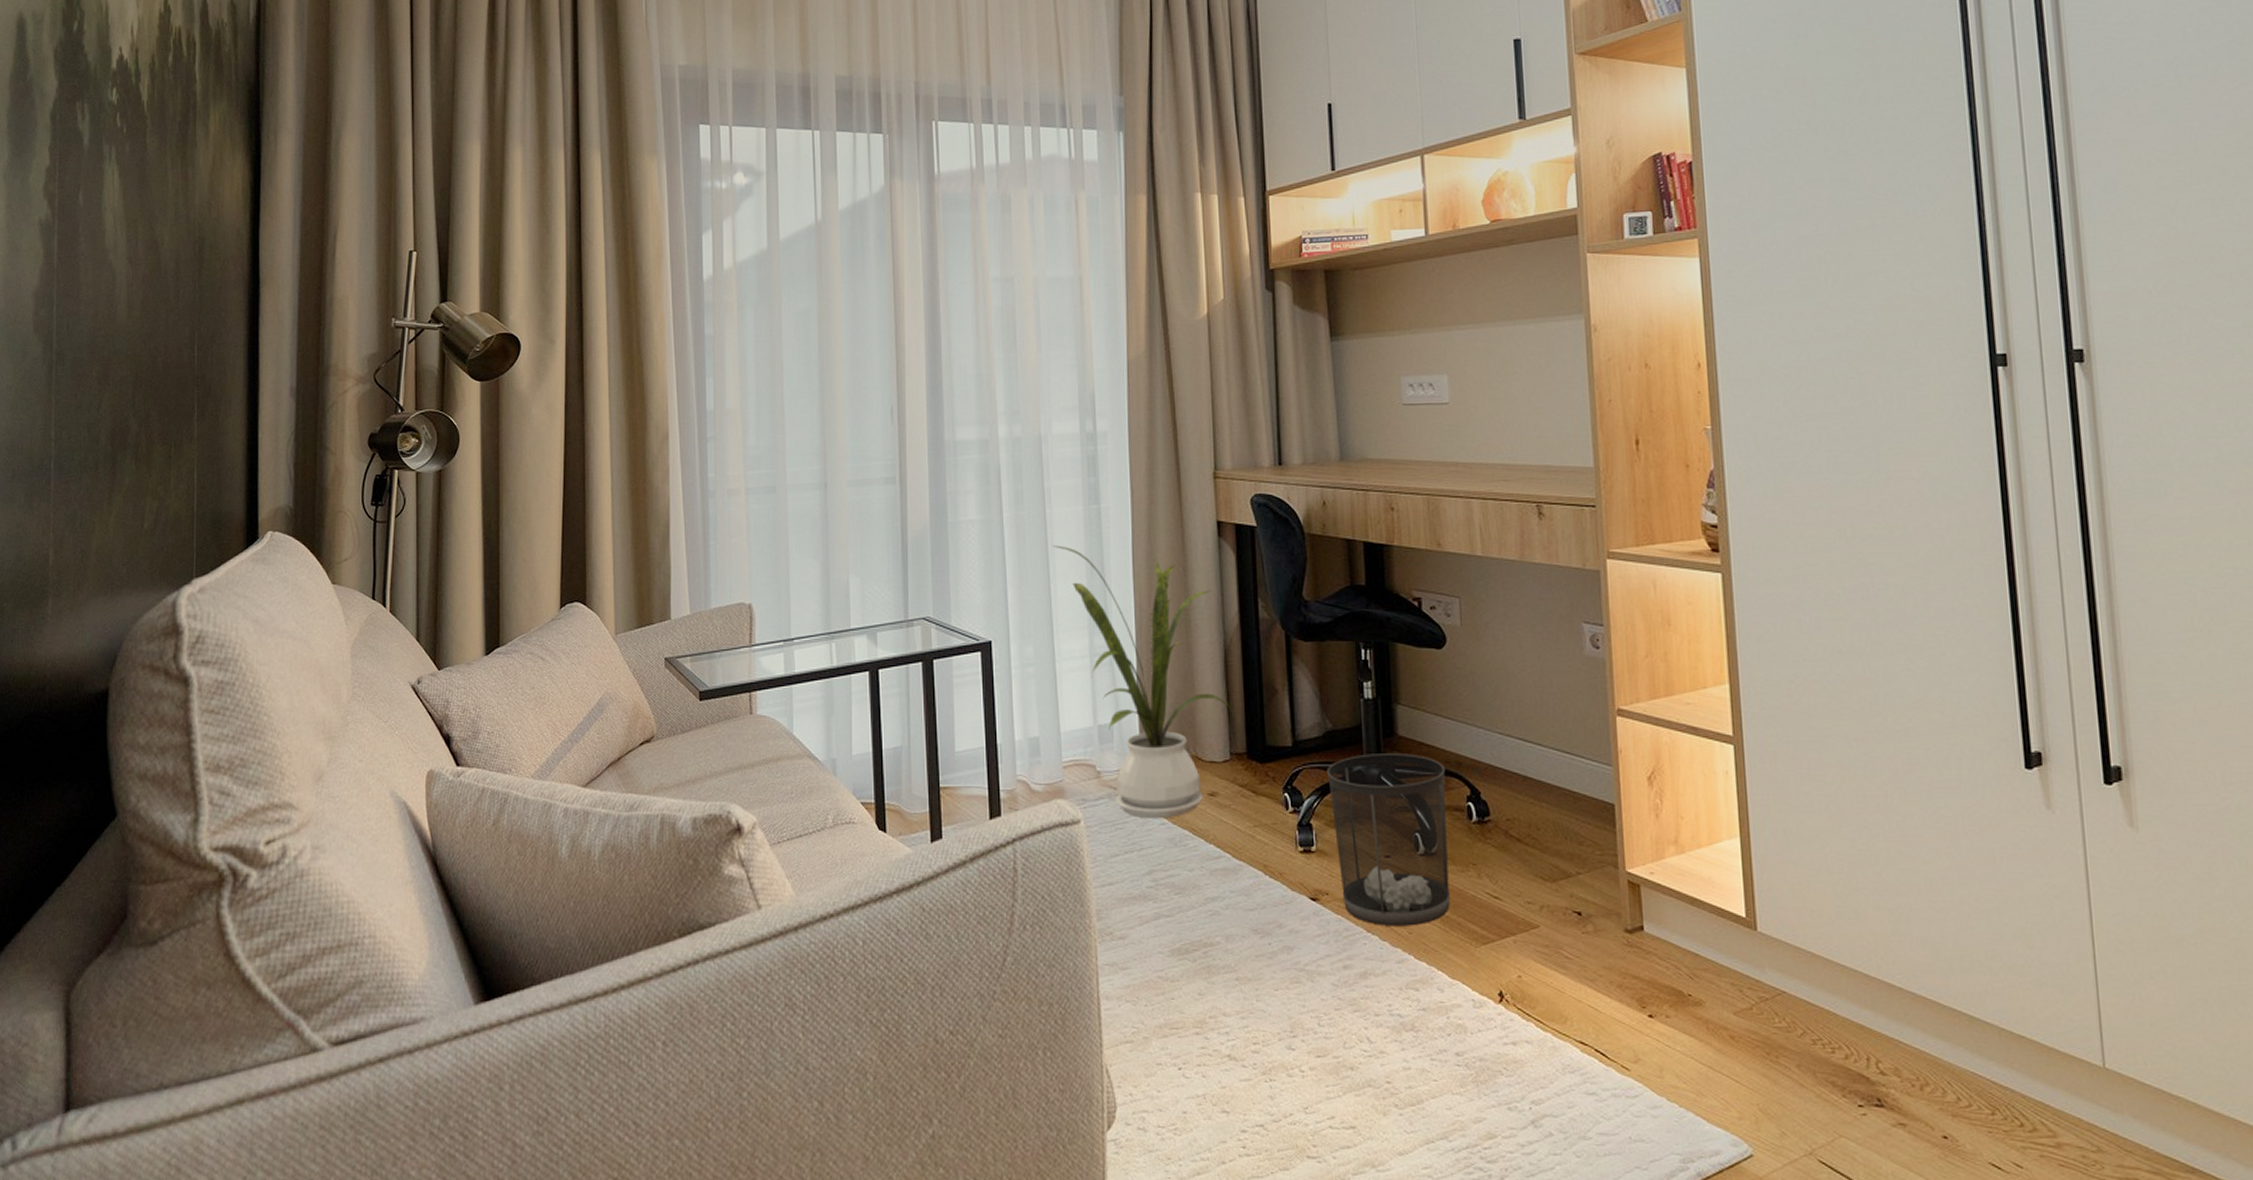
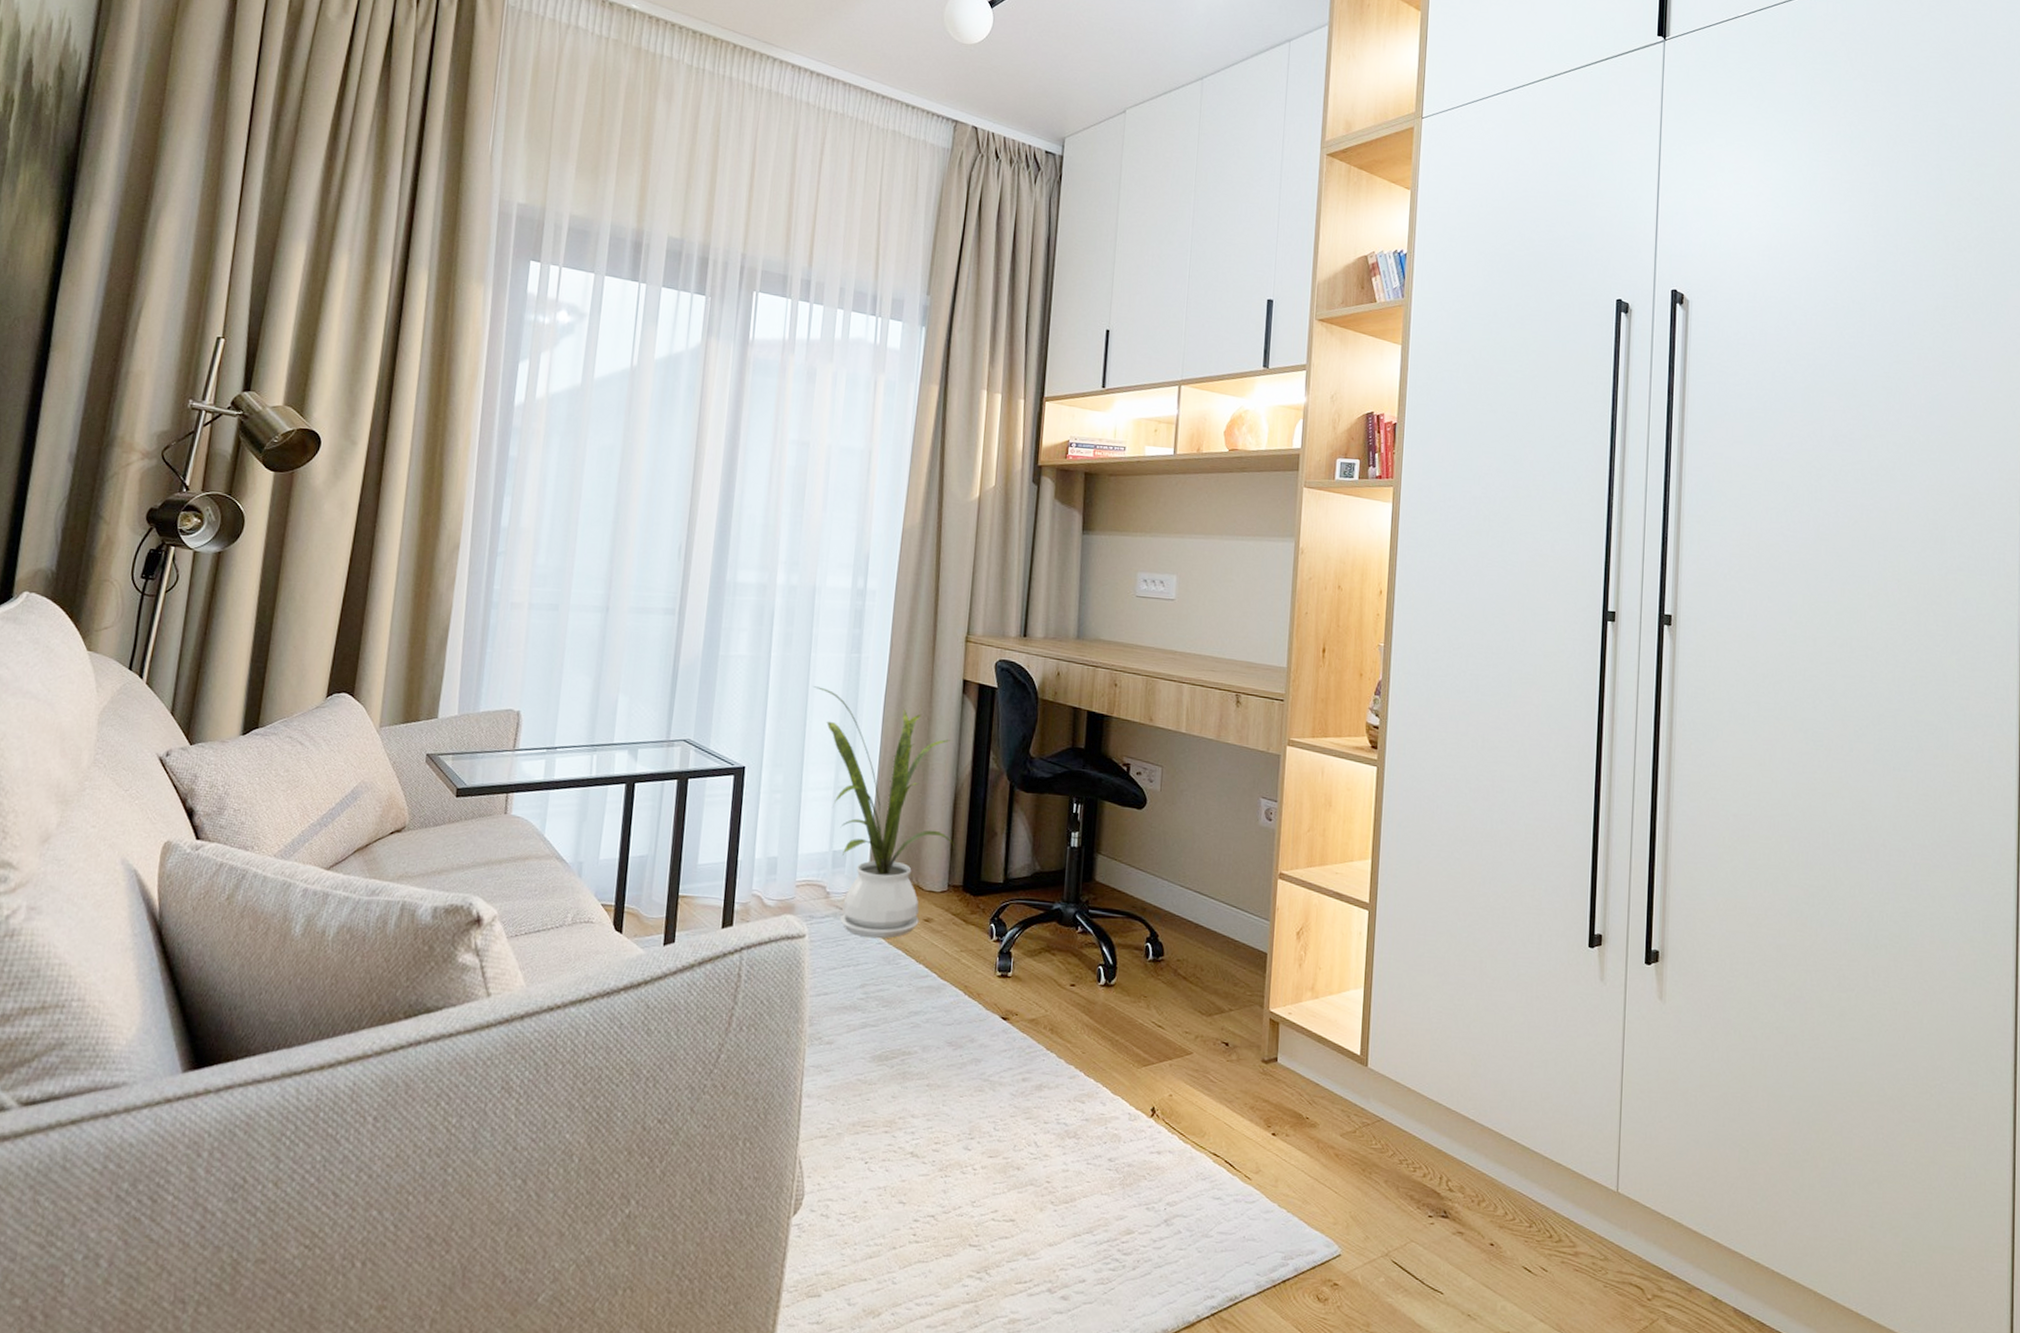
waste bin: present [1327,754,1450,926] -> none [1029,895,1131,1047]

